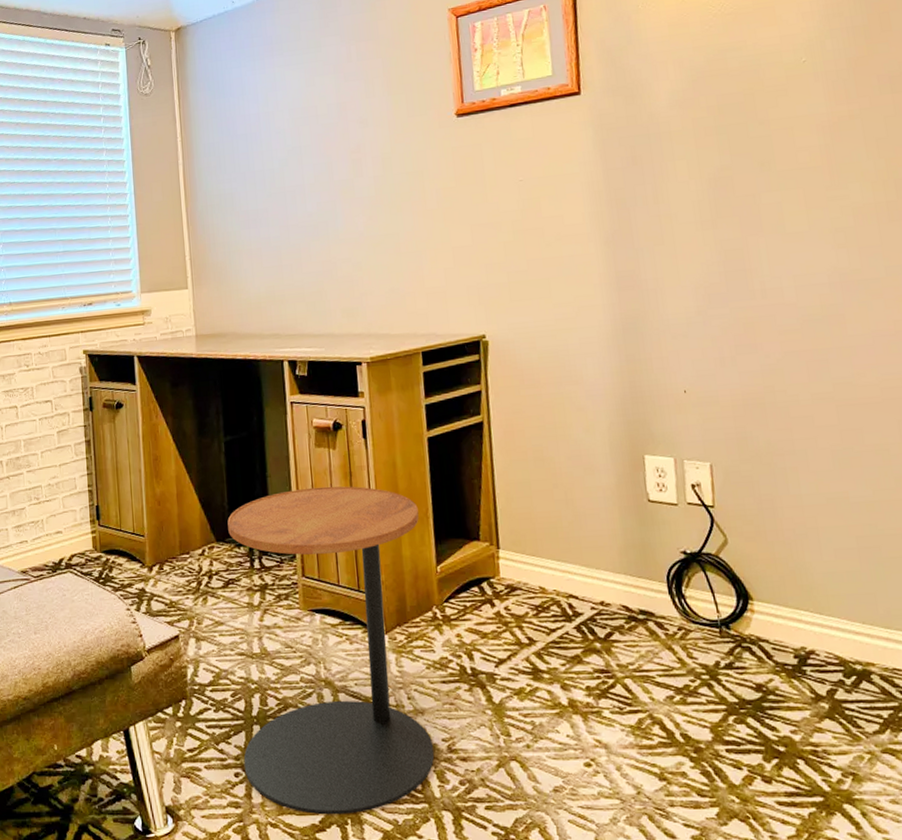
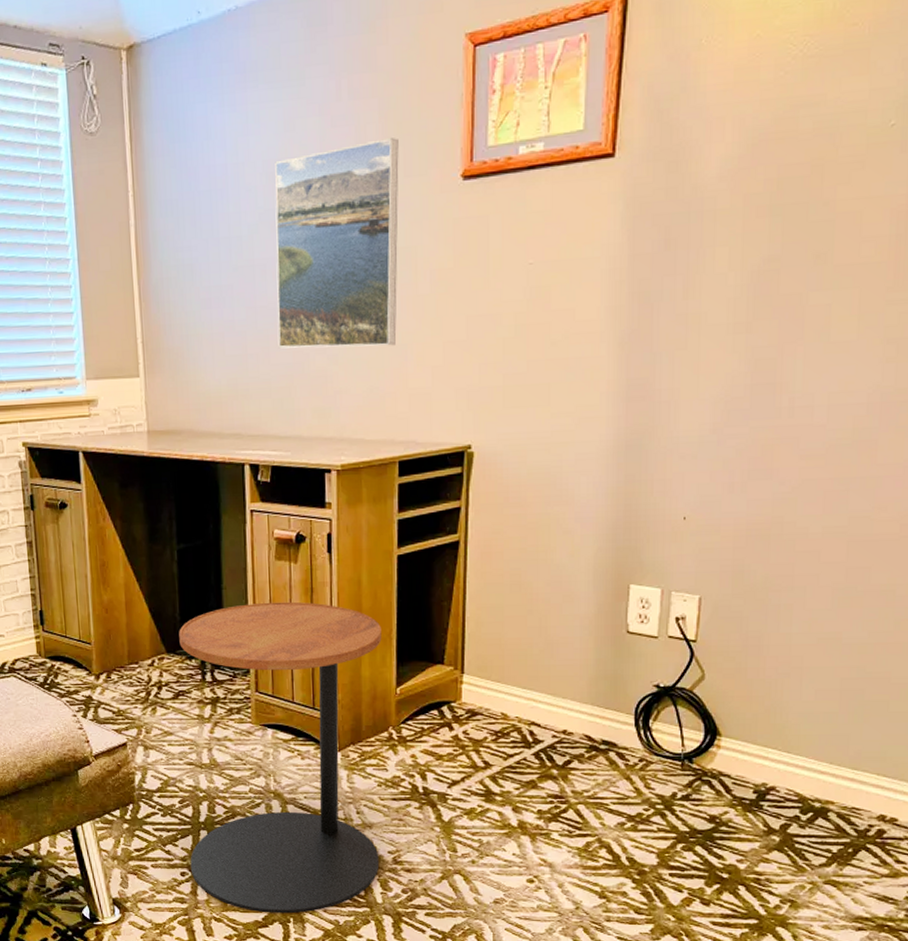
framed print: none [299,87,411,259] -> present [275,138,399,349]

